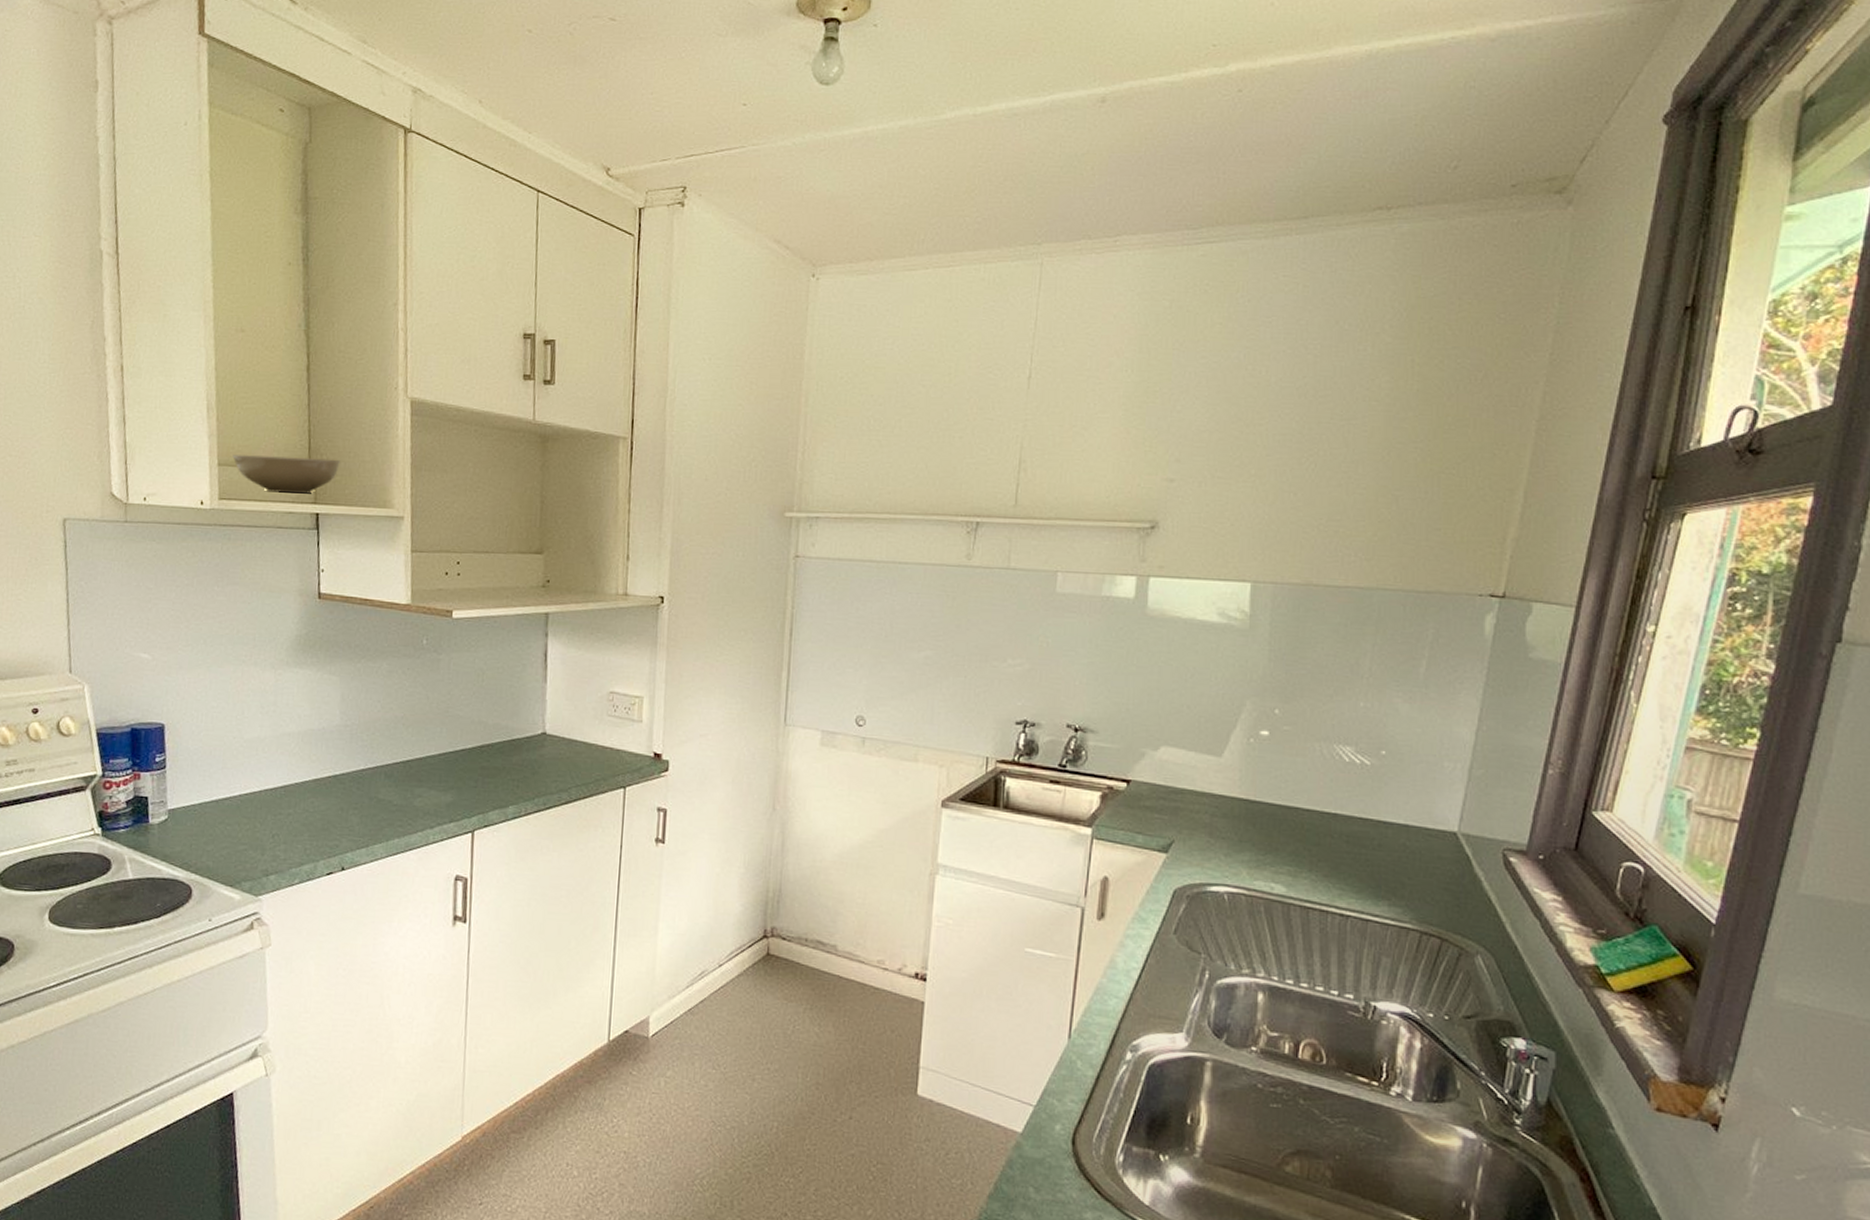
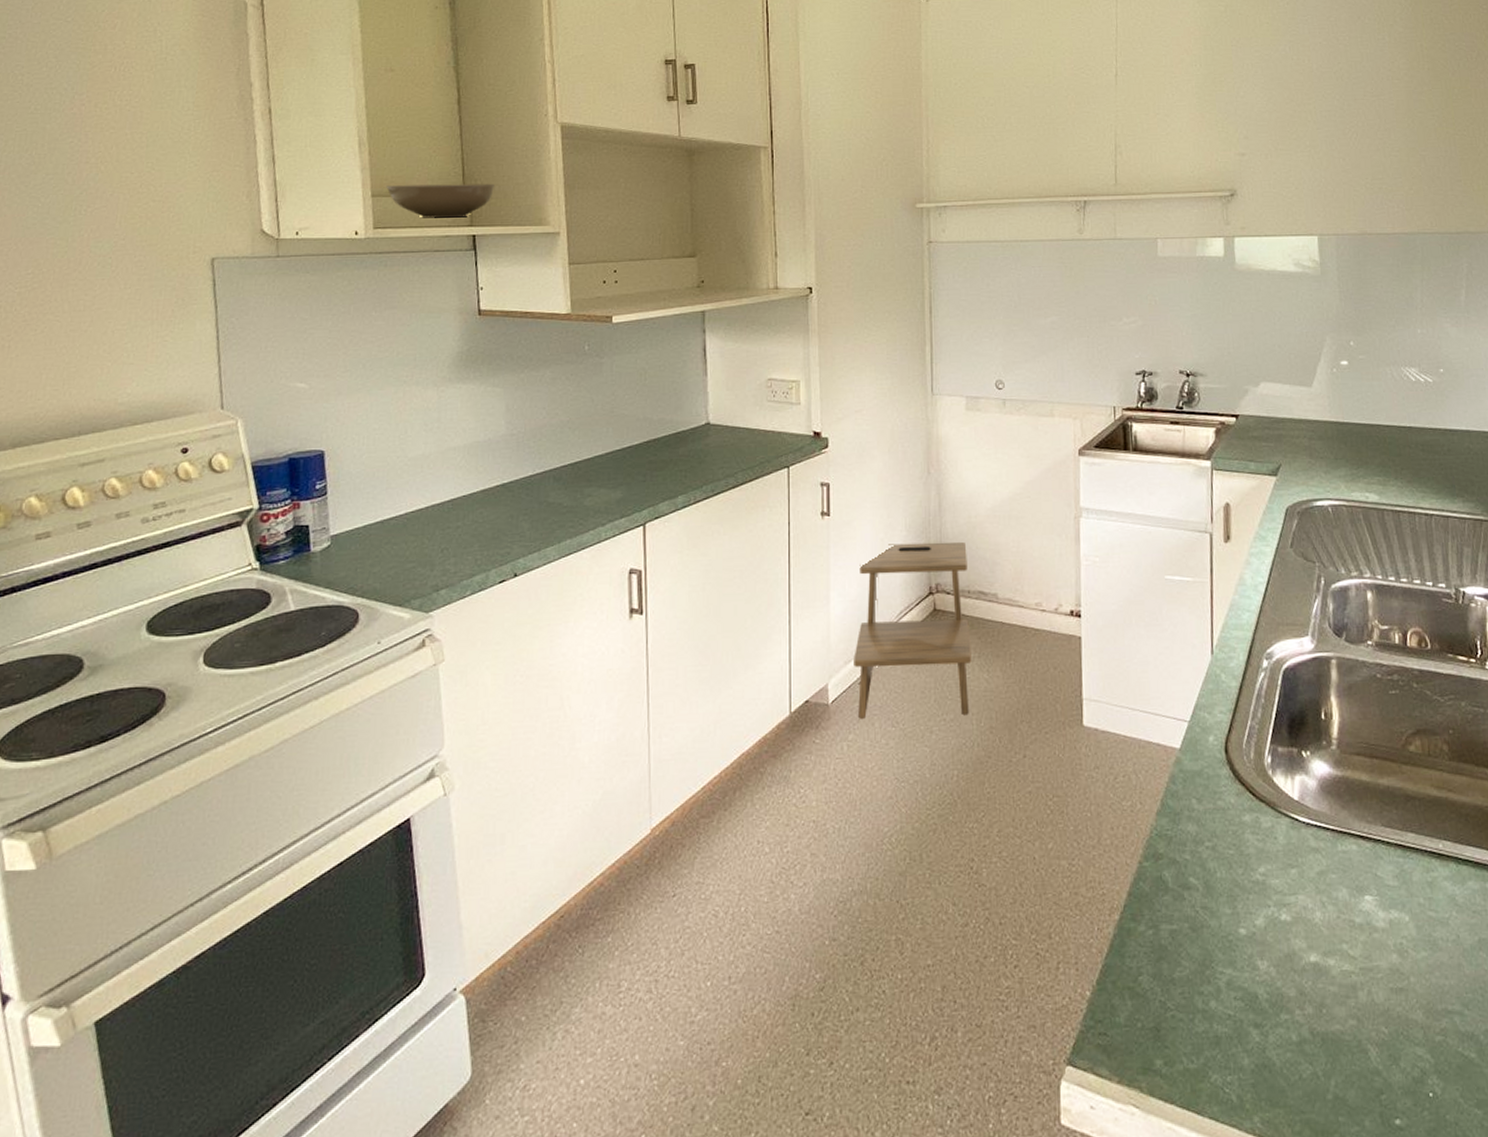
step stool: none [677,880,808,1068] -> present [854,541,972,719]

